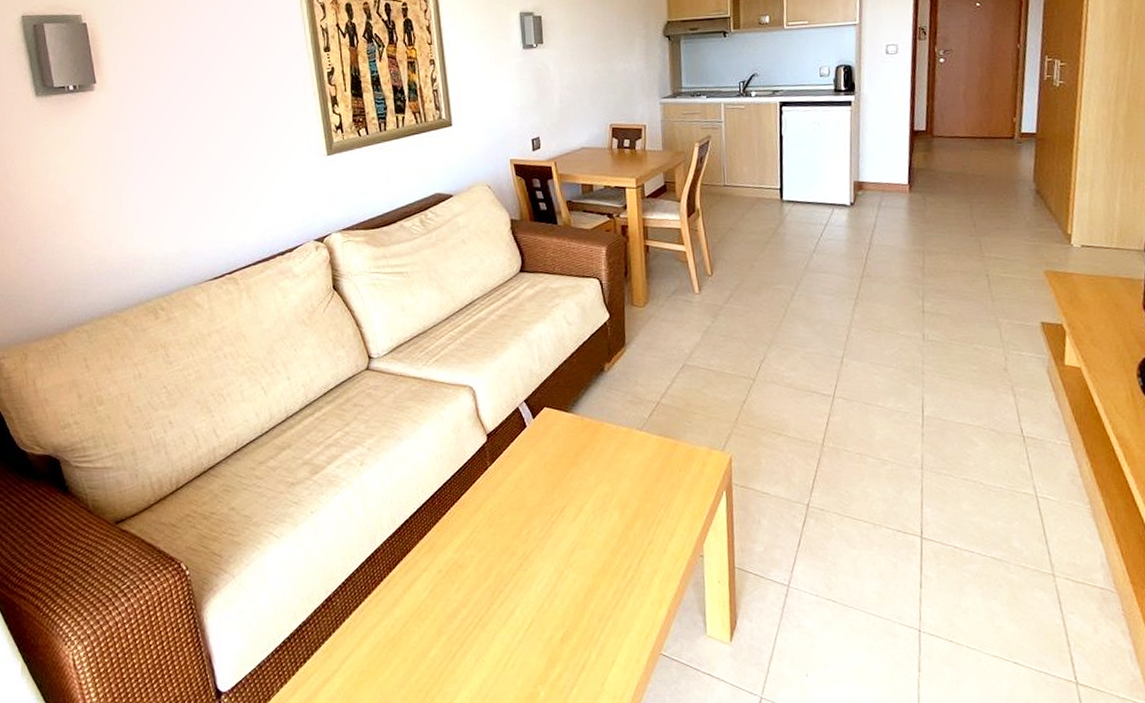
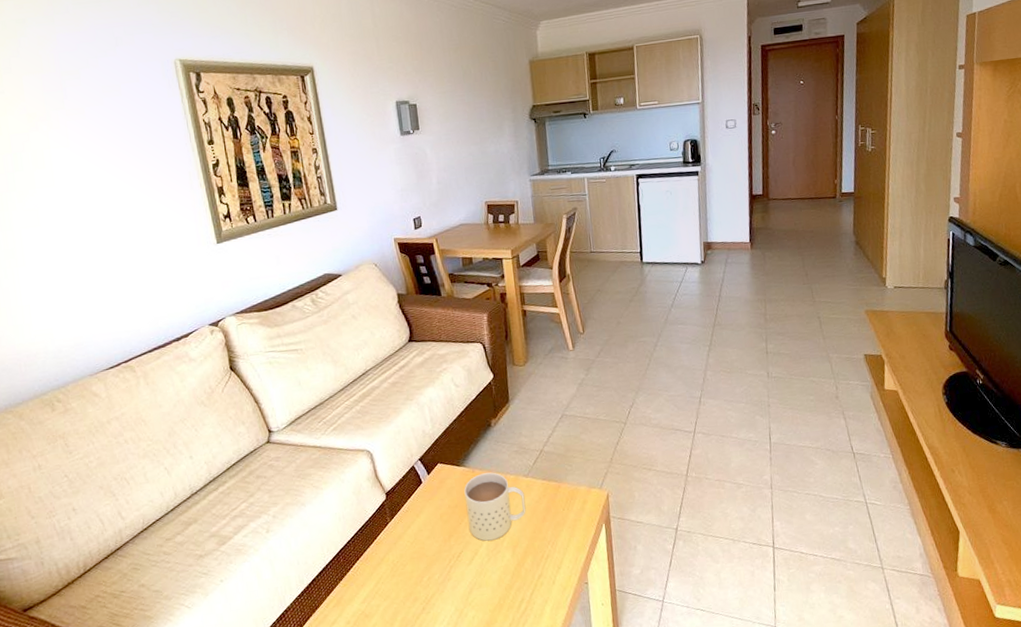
mug: none [571,422,638,497] -> present [464,472,526,541]

